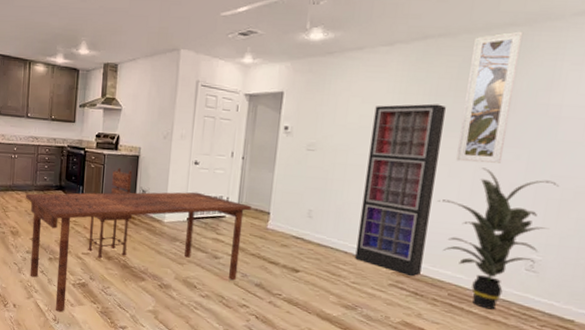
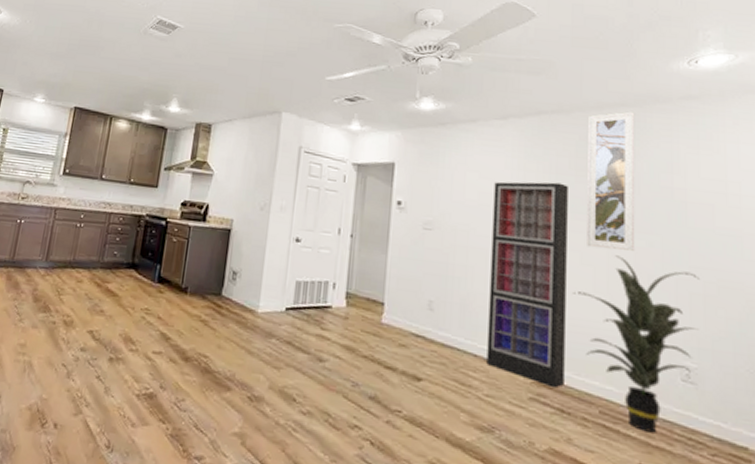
dining table: present [25,168,251,312] -> none [81,243,362,436]

